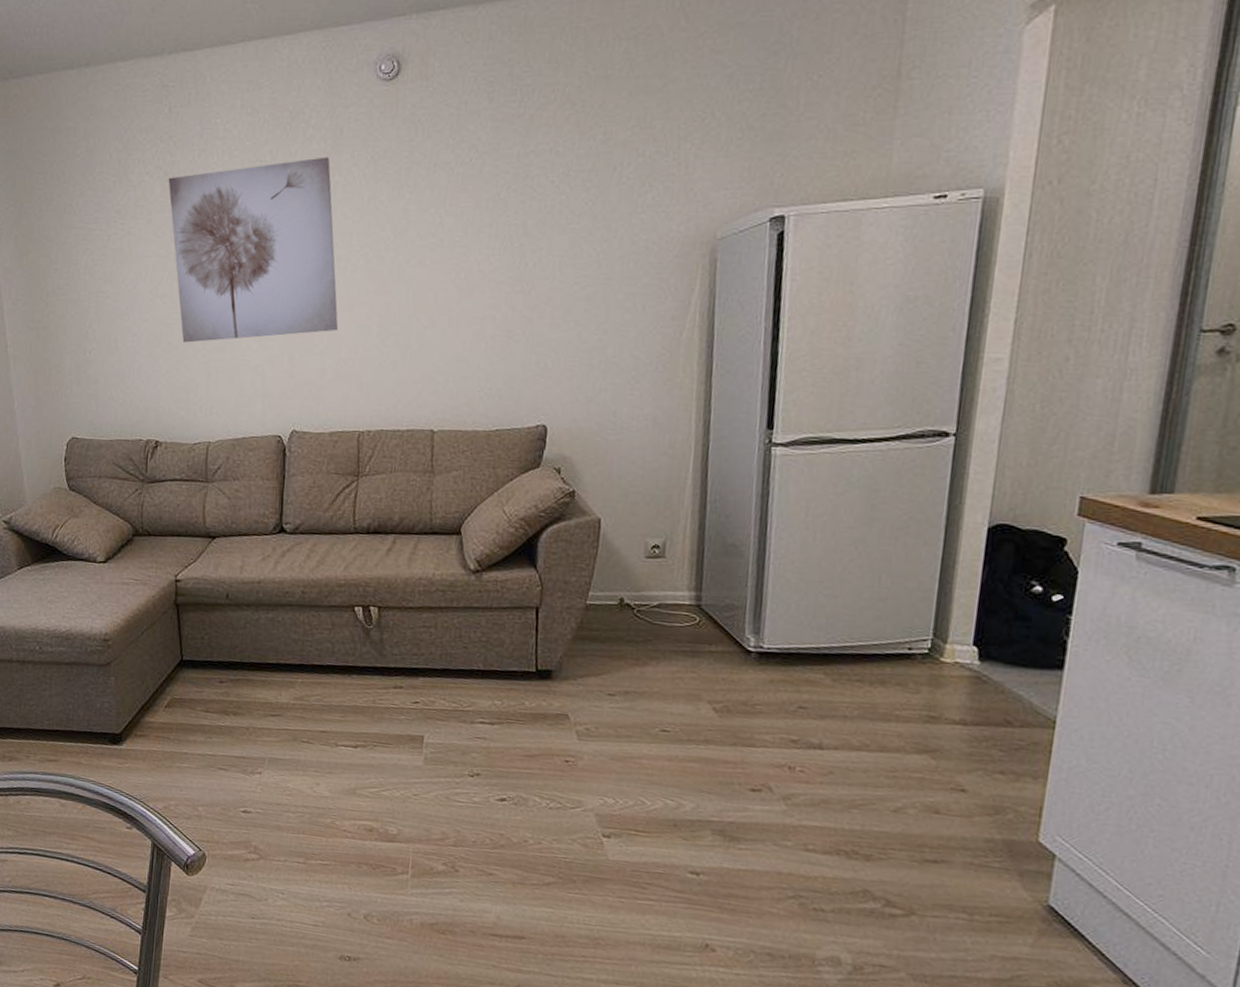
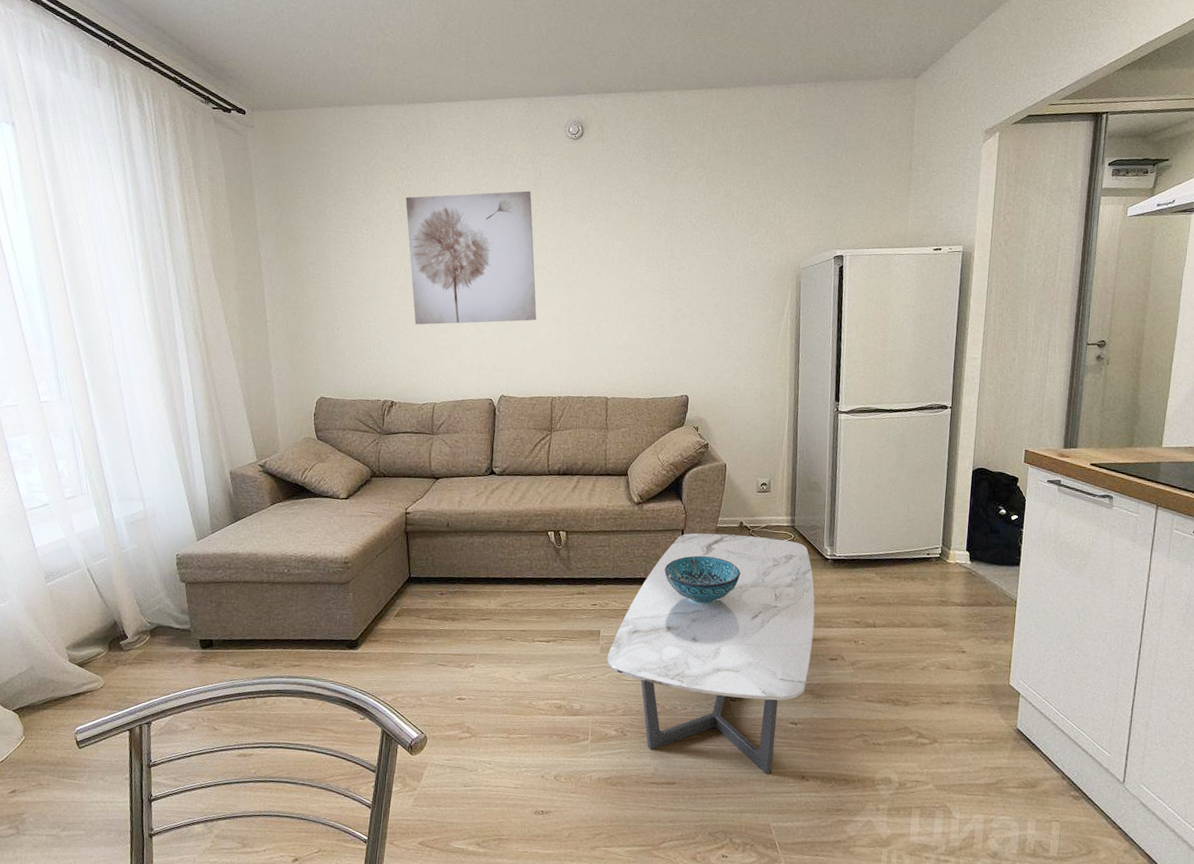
coffee table: none [432,612,730,938] -> present [607,533,815,775]
decorative bowl: none [511,642,621,708] -> present [664,555,741,604]

